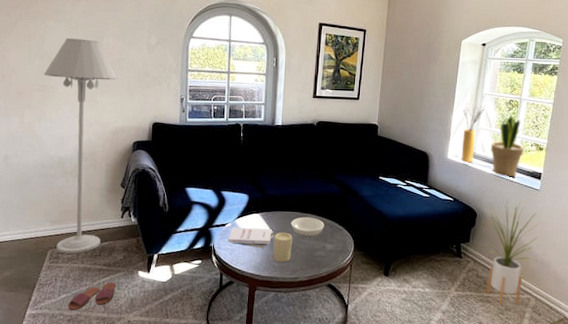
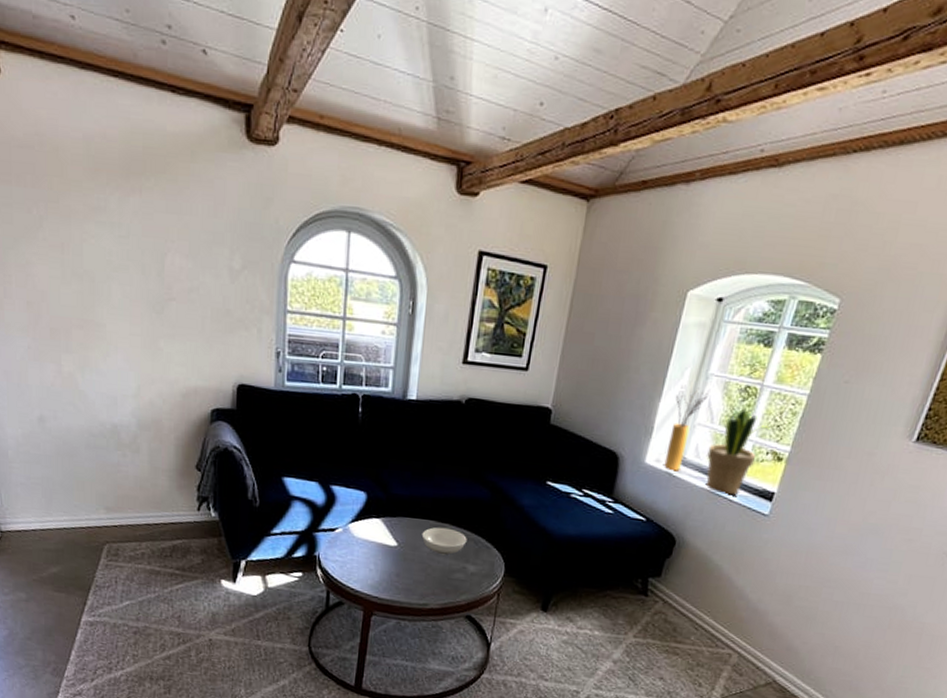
floor lamp: present [44,38,117,254] -> none [85,252,187,553]
slippers: present [68,283,116,310] -> none [133,591,193,621]
books: present [228,228,274,248] -> none [338,534,399,564]
candle: present [273,232,293,263] -> none [396,544,424,584]
house plant: present [484,199,542,306] -> none [675,524,764,660]

